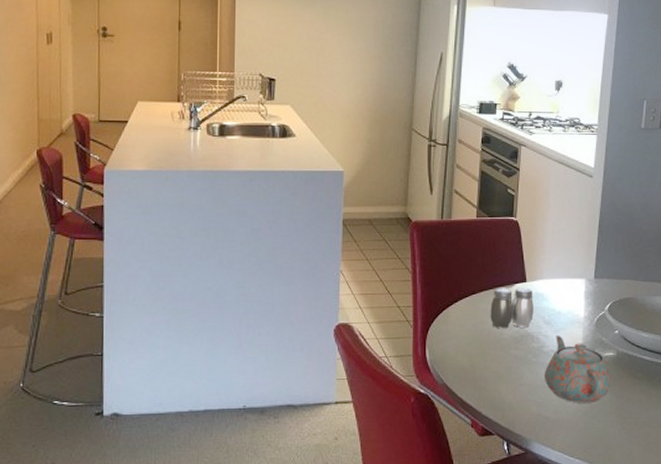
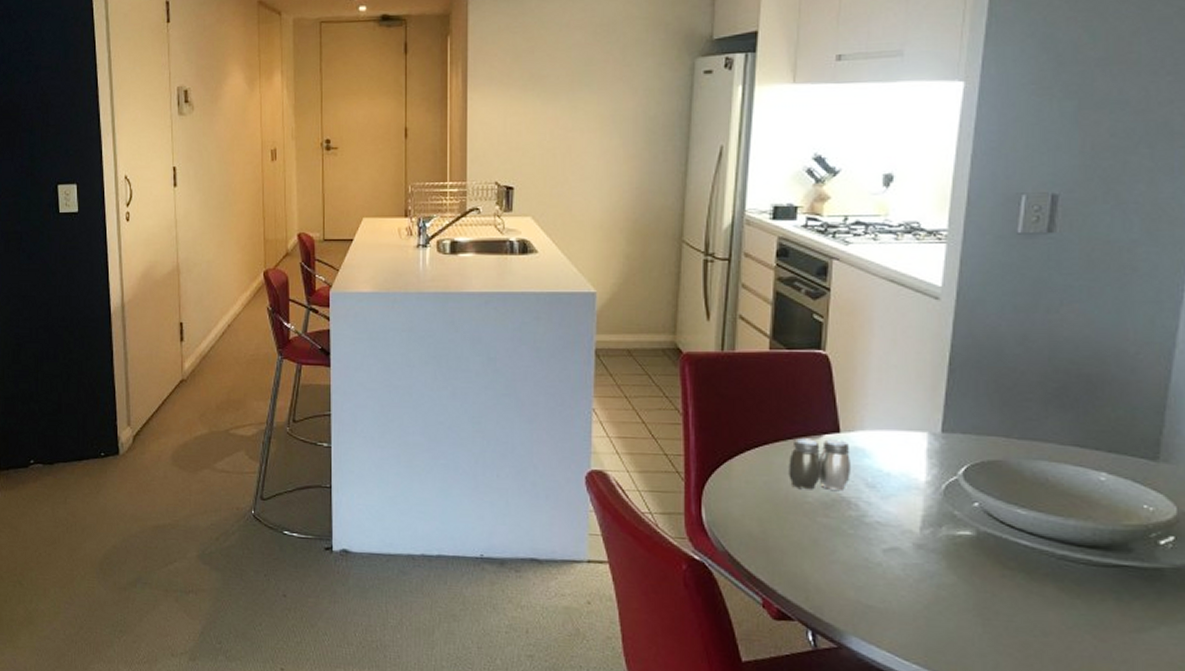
teapot: present [544,334,612,403] -> none [865,502,968,594]

